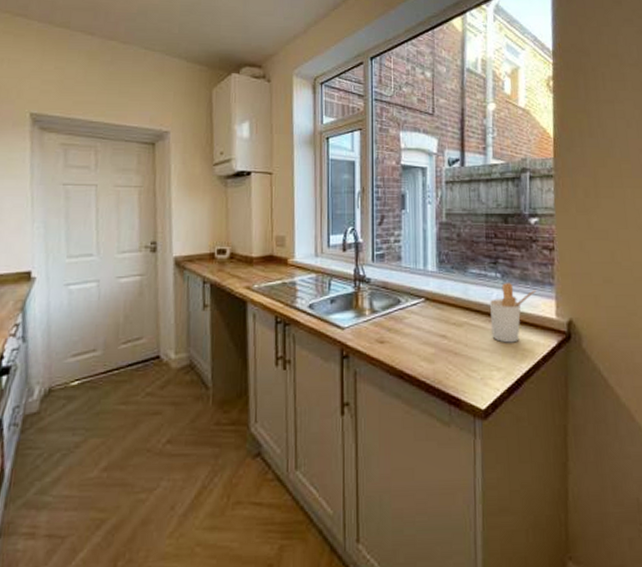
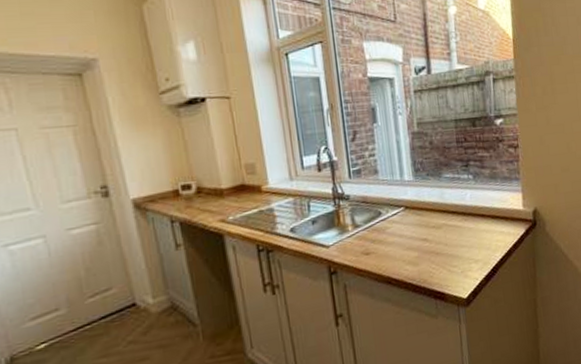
utensil holder: present [489,283,537,343] -> none [464,182,505,238]

